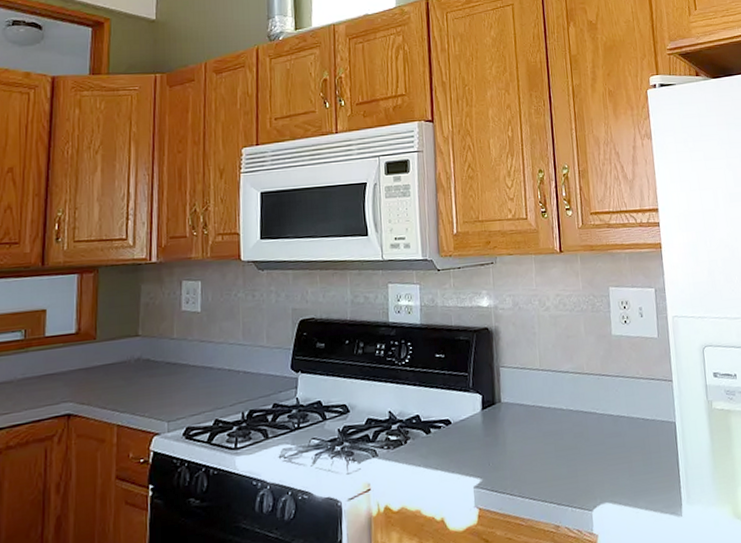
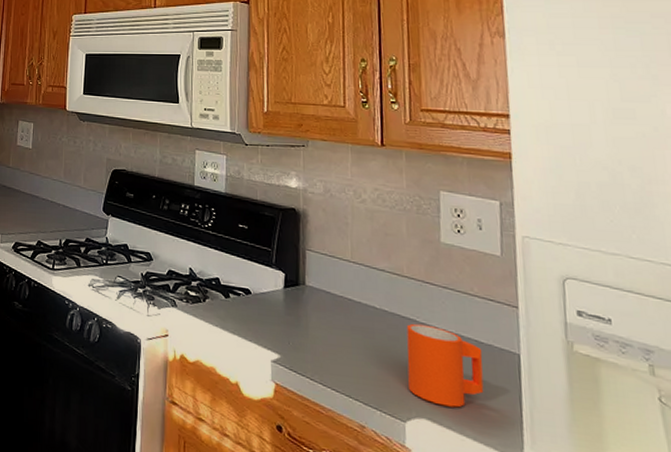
mug: none [588,414,651,487] -> present [406,323,484,408]

